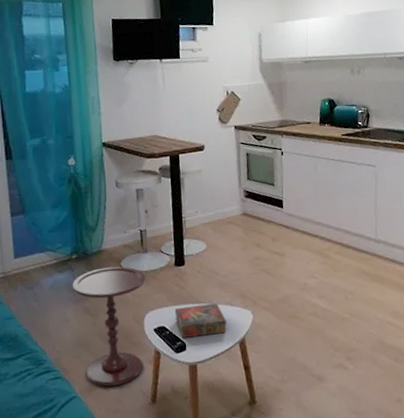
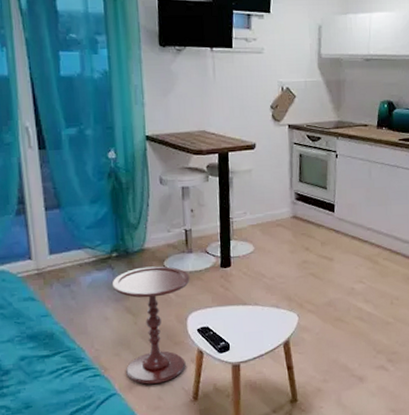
book: present [174,303,227,338] -> none [219,305,272,339]

